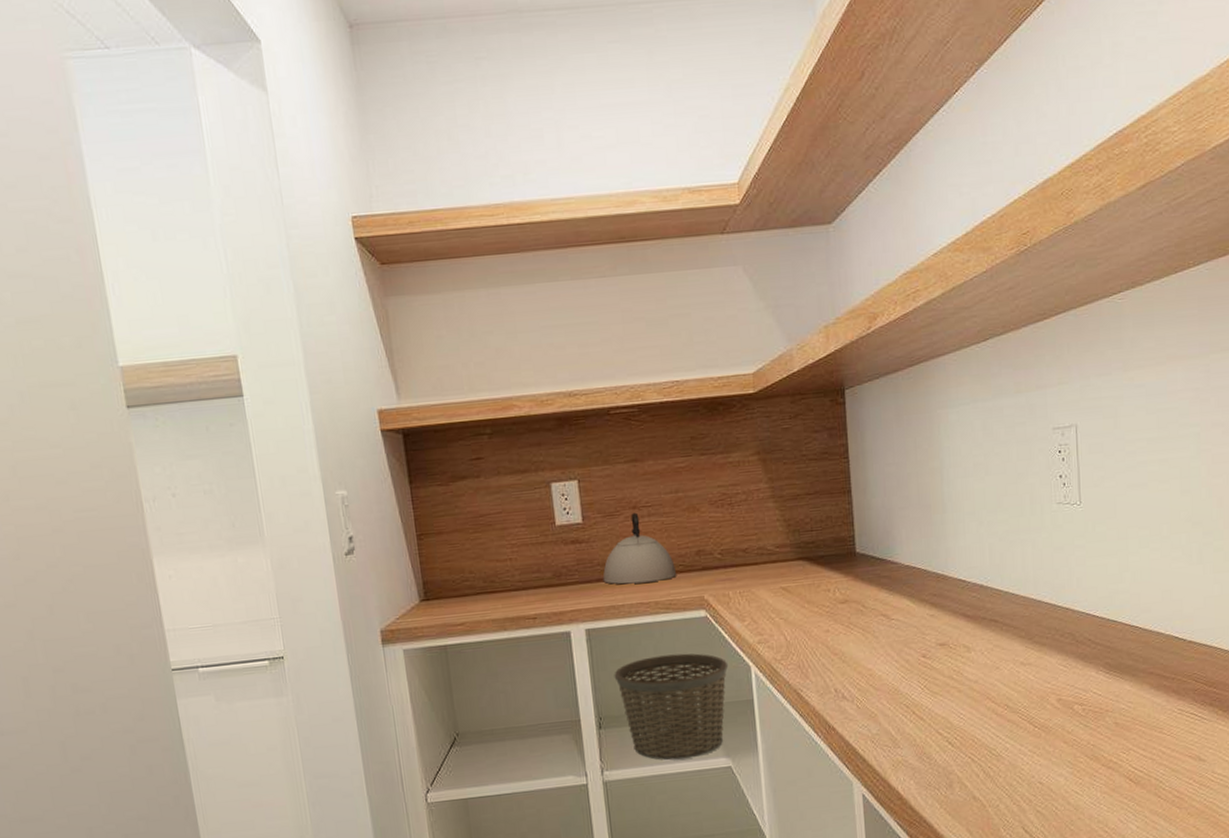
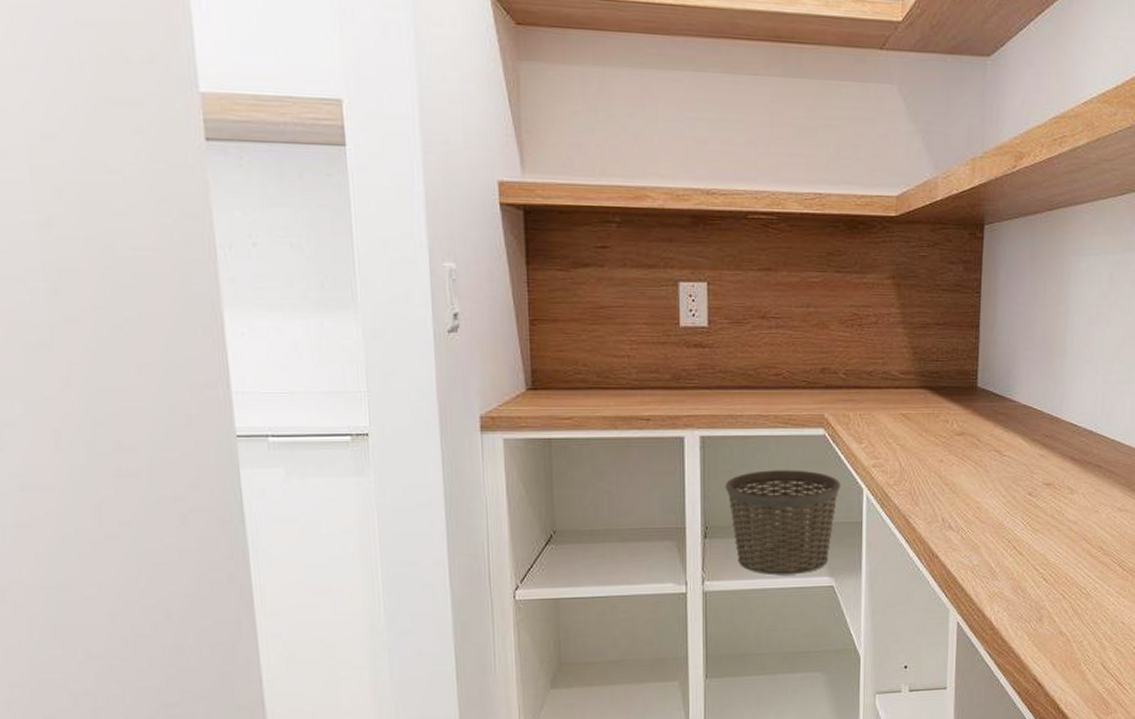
kettle: present [603,512,677,585] -> none [723,322,800,395]

